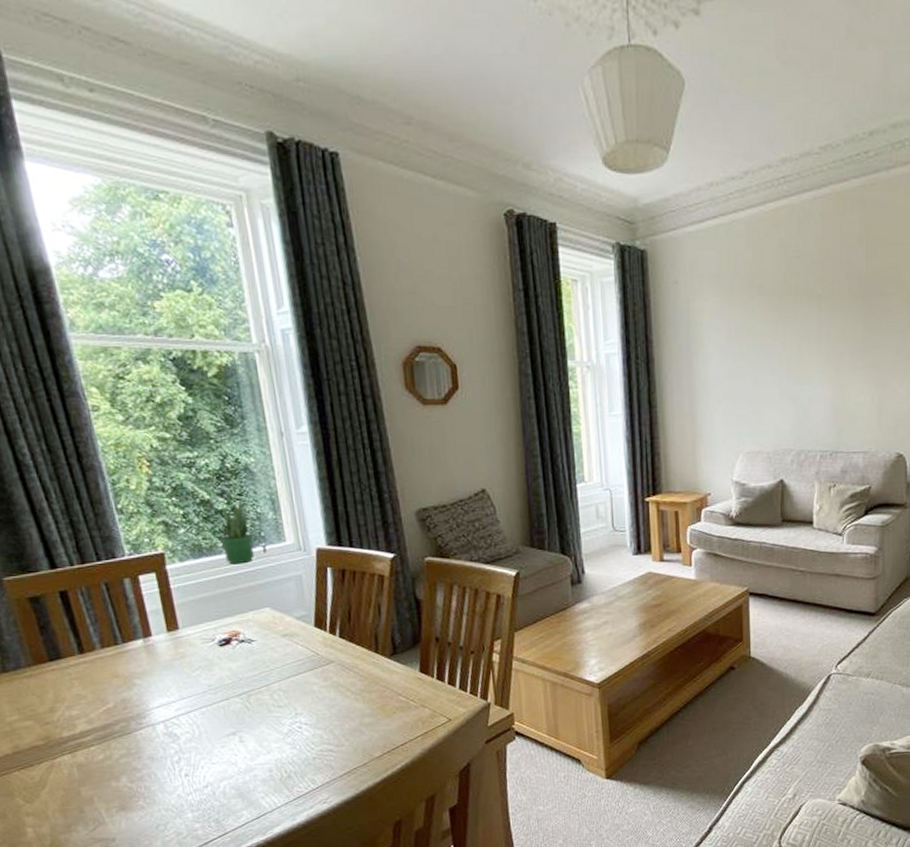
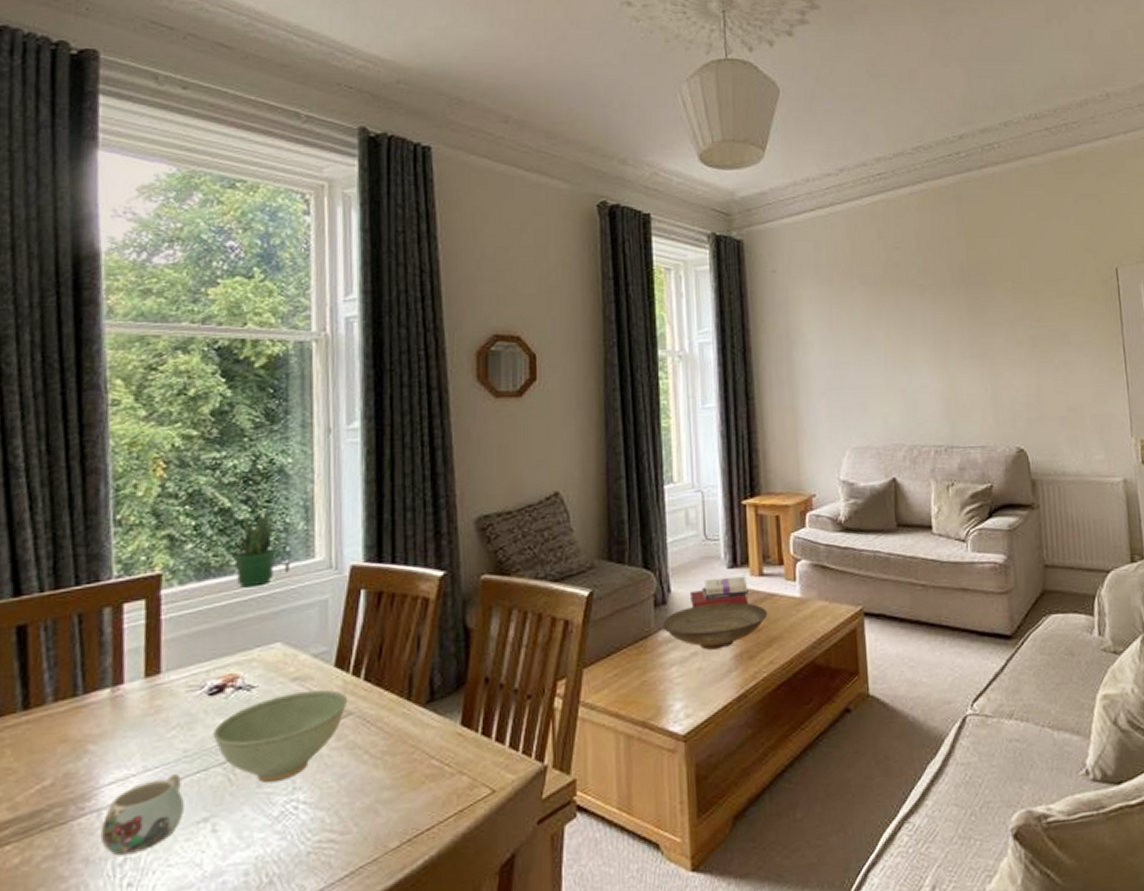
mug: none [157,702,217,756] -> present [100,774,184,856]
bowl: none [228,643,329,710] -> present [213,689,348,783]
decorative bowl: none [579,582,667,620] -> present [663,602,768,650]
books: none [600,561,651,587] -> present [689,576,749,609]

